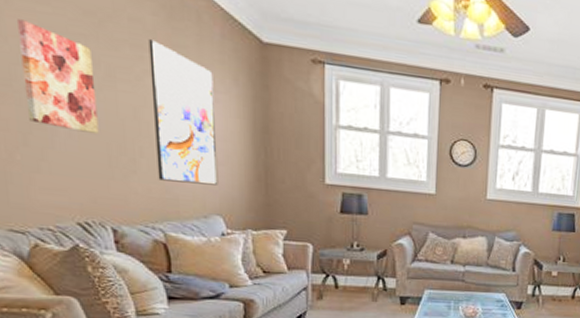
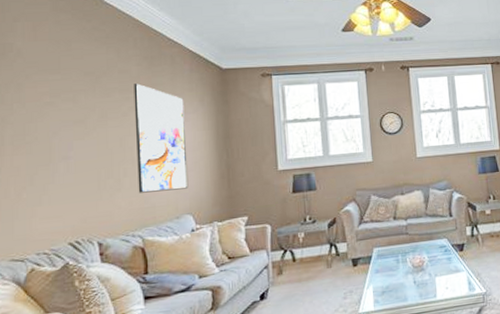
wall art: present [18,19,99,135] -> none [34,88,91,166]

